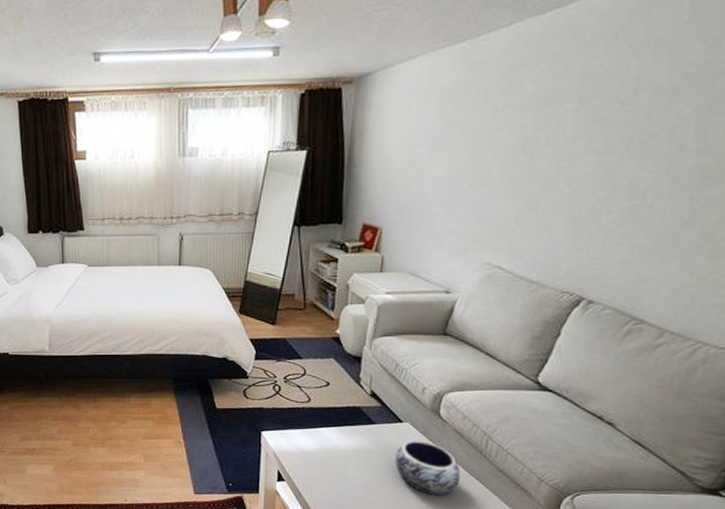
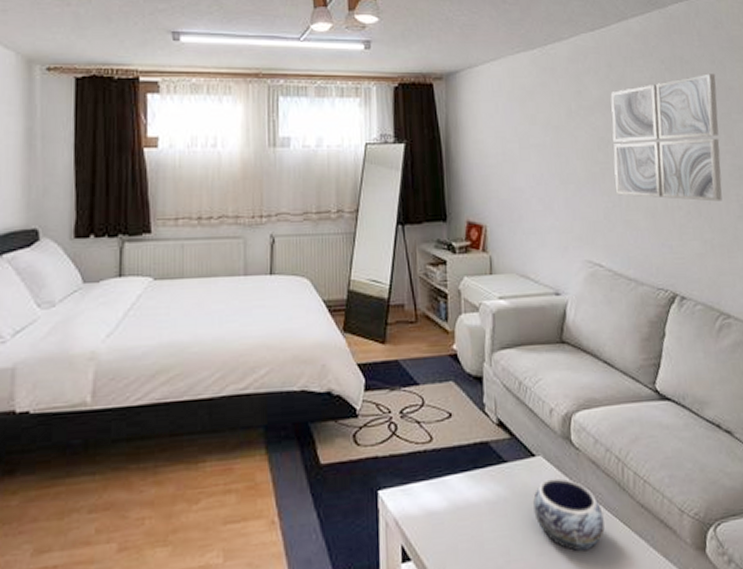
wall art: none [533,55,704,206] -> present [610,73,723,202]

